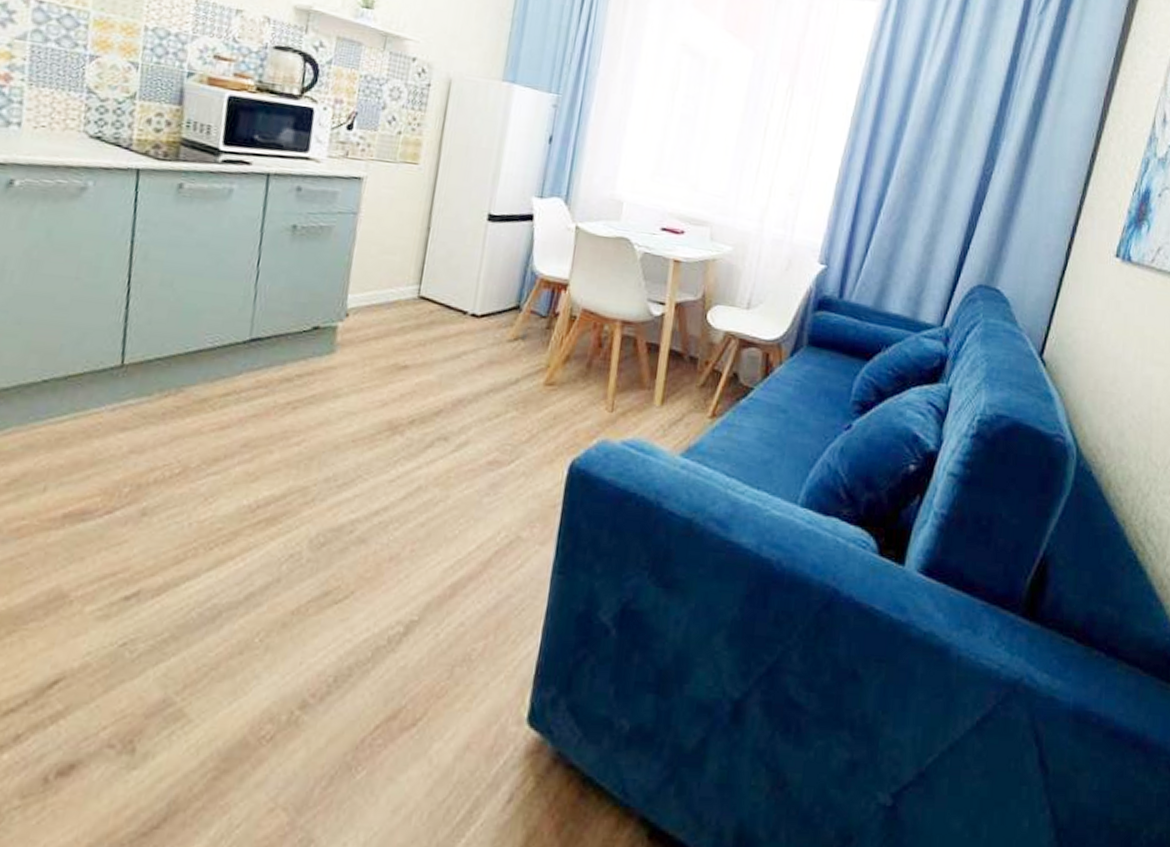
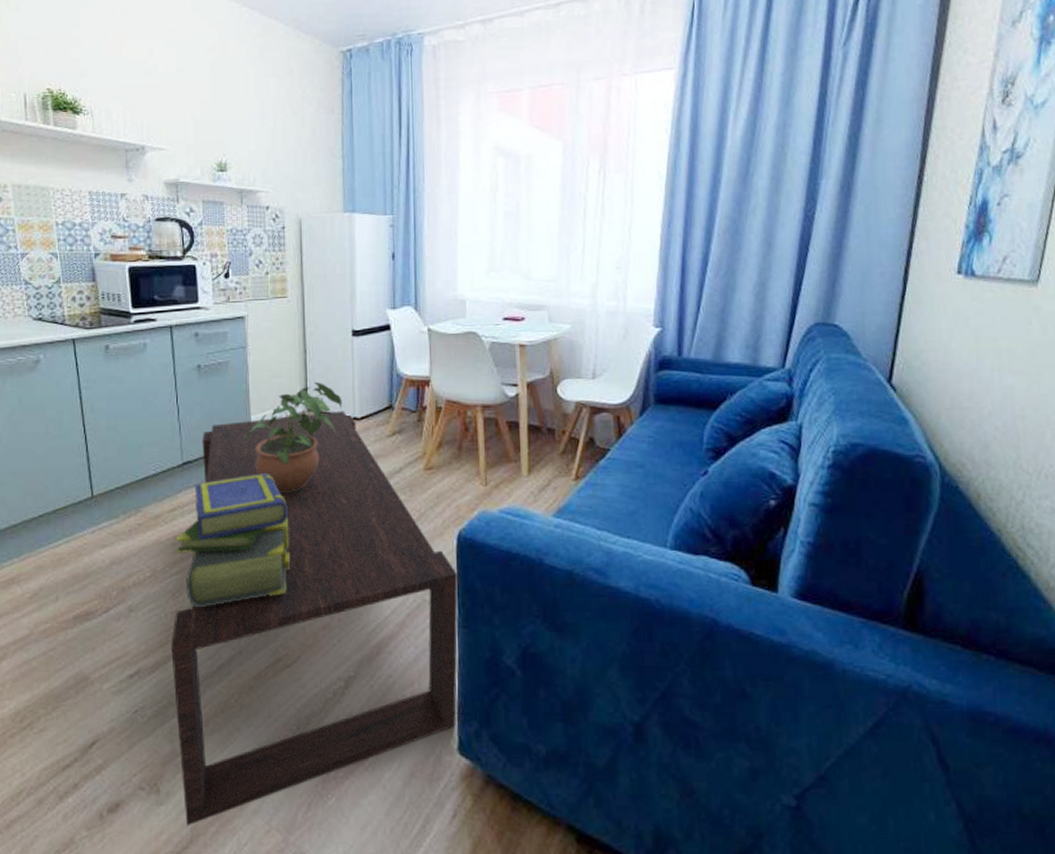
coffee table: none [162,298,562,799] -> present [171,410,458,826]
stack of books: none [219,364,374,520] -> present [175,473,290,608]
potted plant: none [333,265,463,390] -> present [244,381,342,492]

